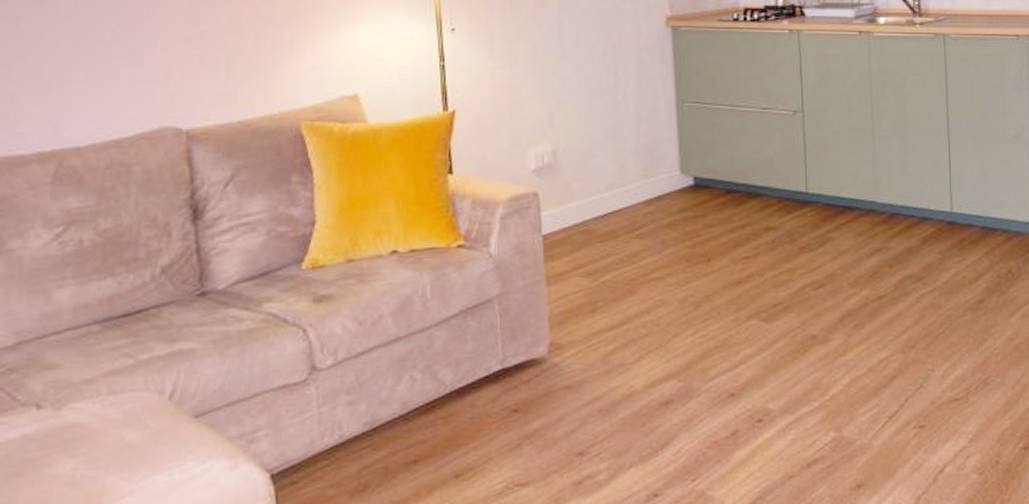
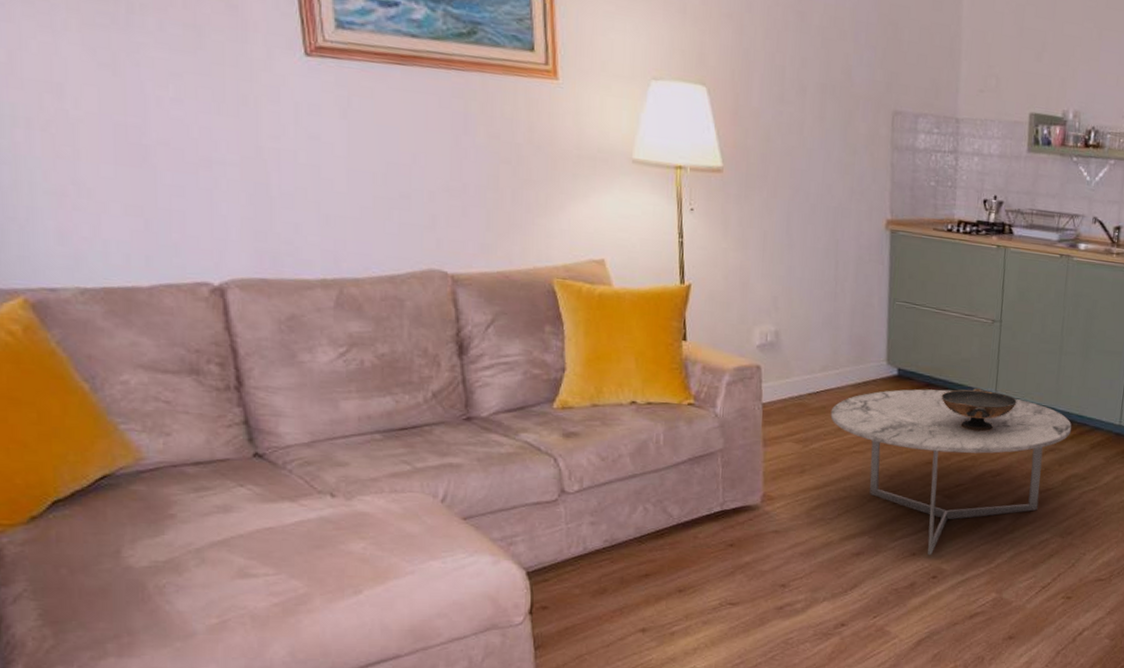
coffee table: none [621,194,898,394] -> present [830,389,1072,555]
decorative bowl: none [746,188,833,239] -> present [941,387,1018,432]

